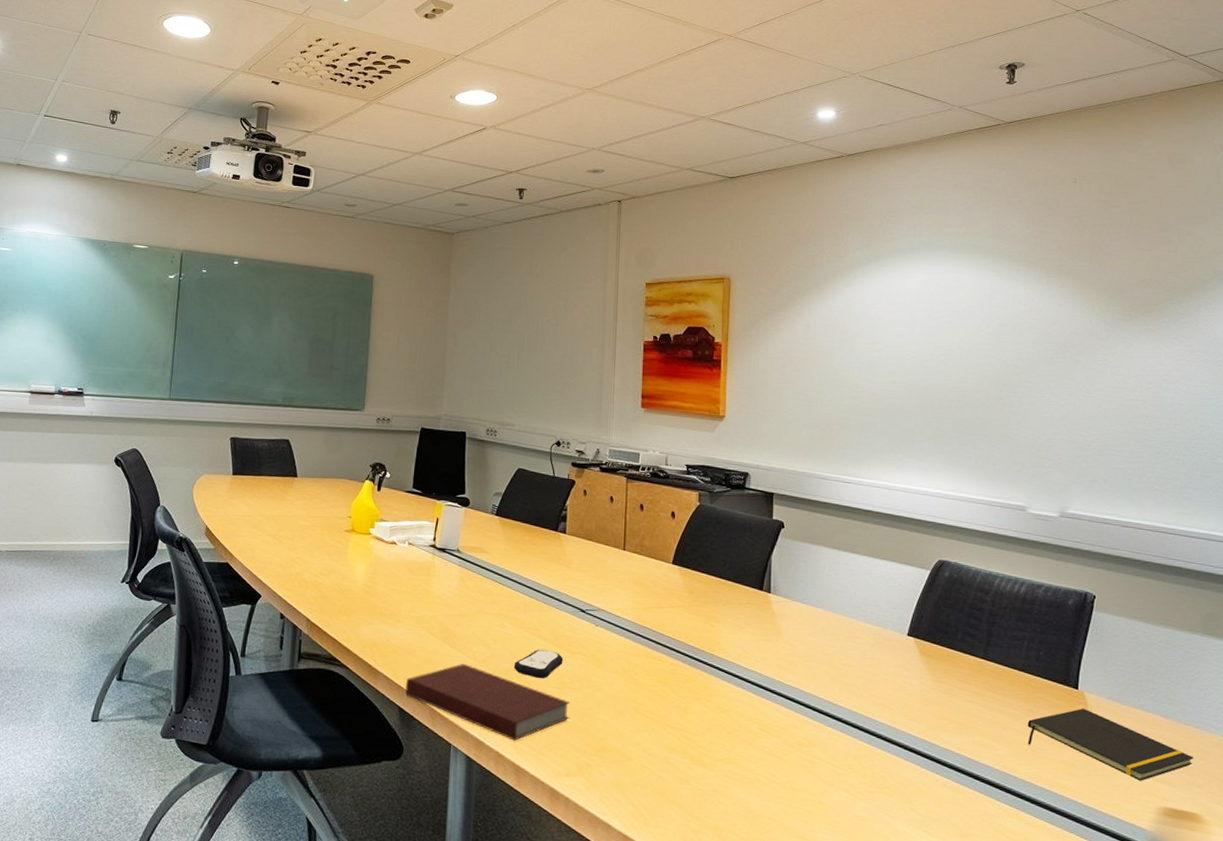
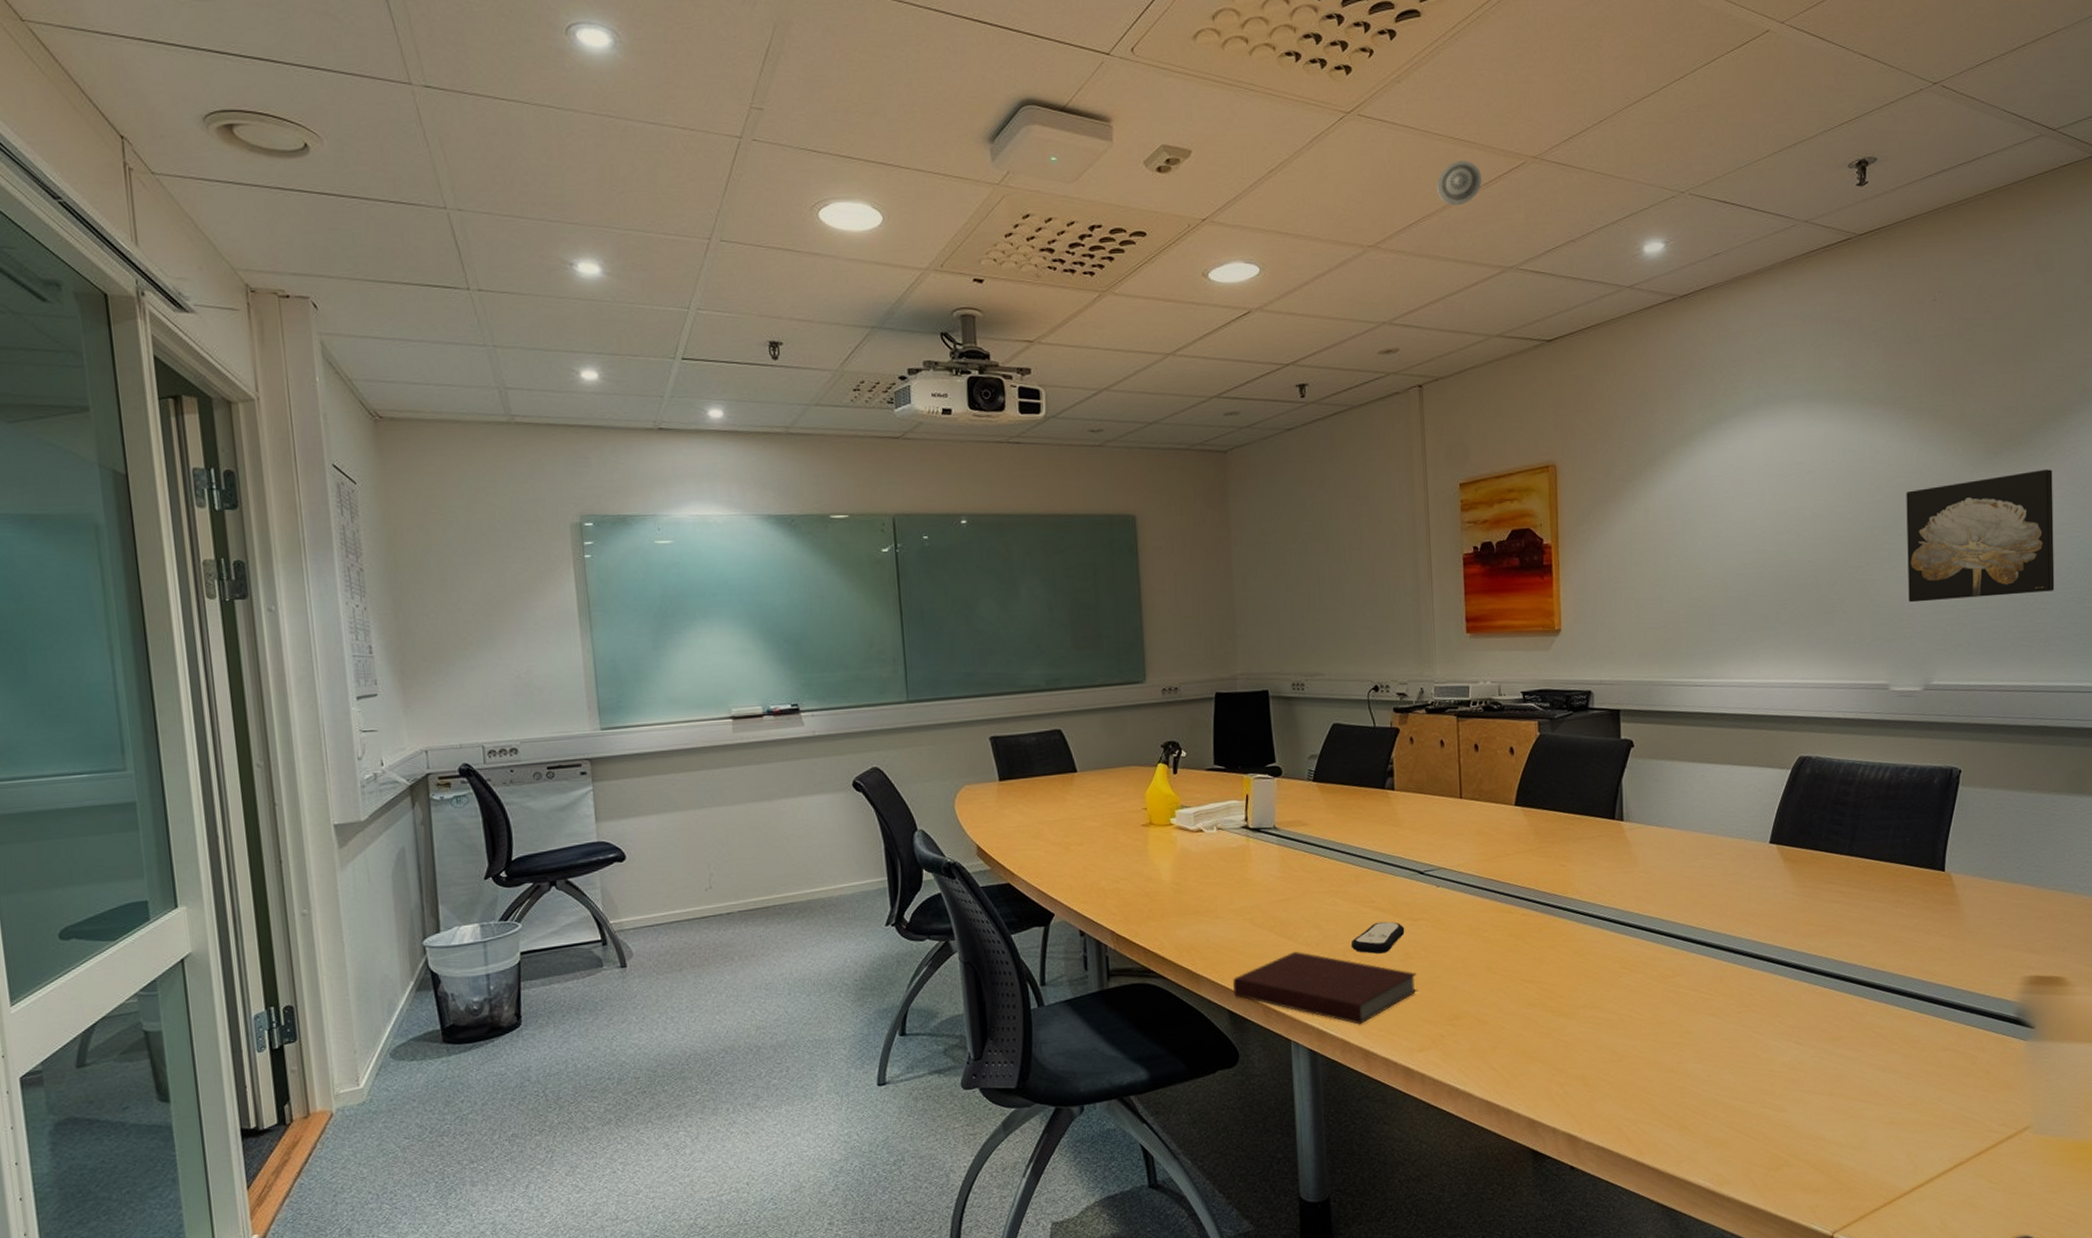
smoke detector: none [647,32,684,66] -> present [1437,160,1482,206]
notepad: present [1027,708,1194,781] -> none [1894,889,2059,955]
wall art: none [1046,336,1188,445] -> present [1906,469,2055,603]

